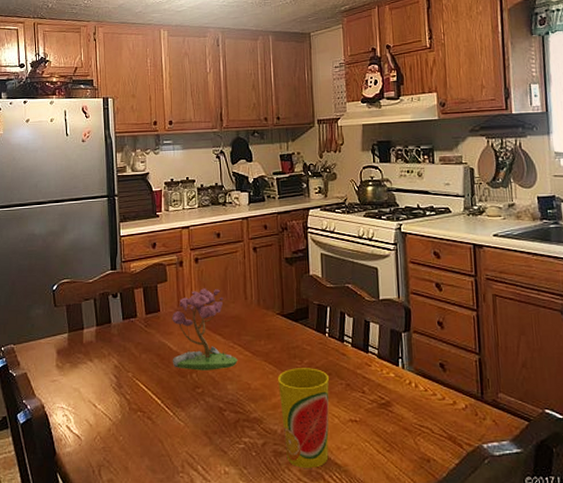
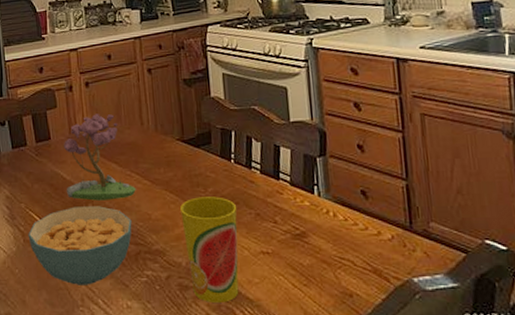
cereal bowl: none [134,376,233,452] -> present [28,206,132,285]

